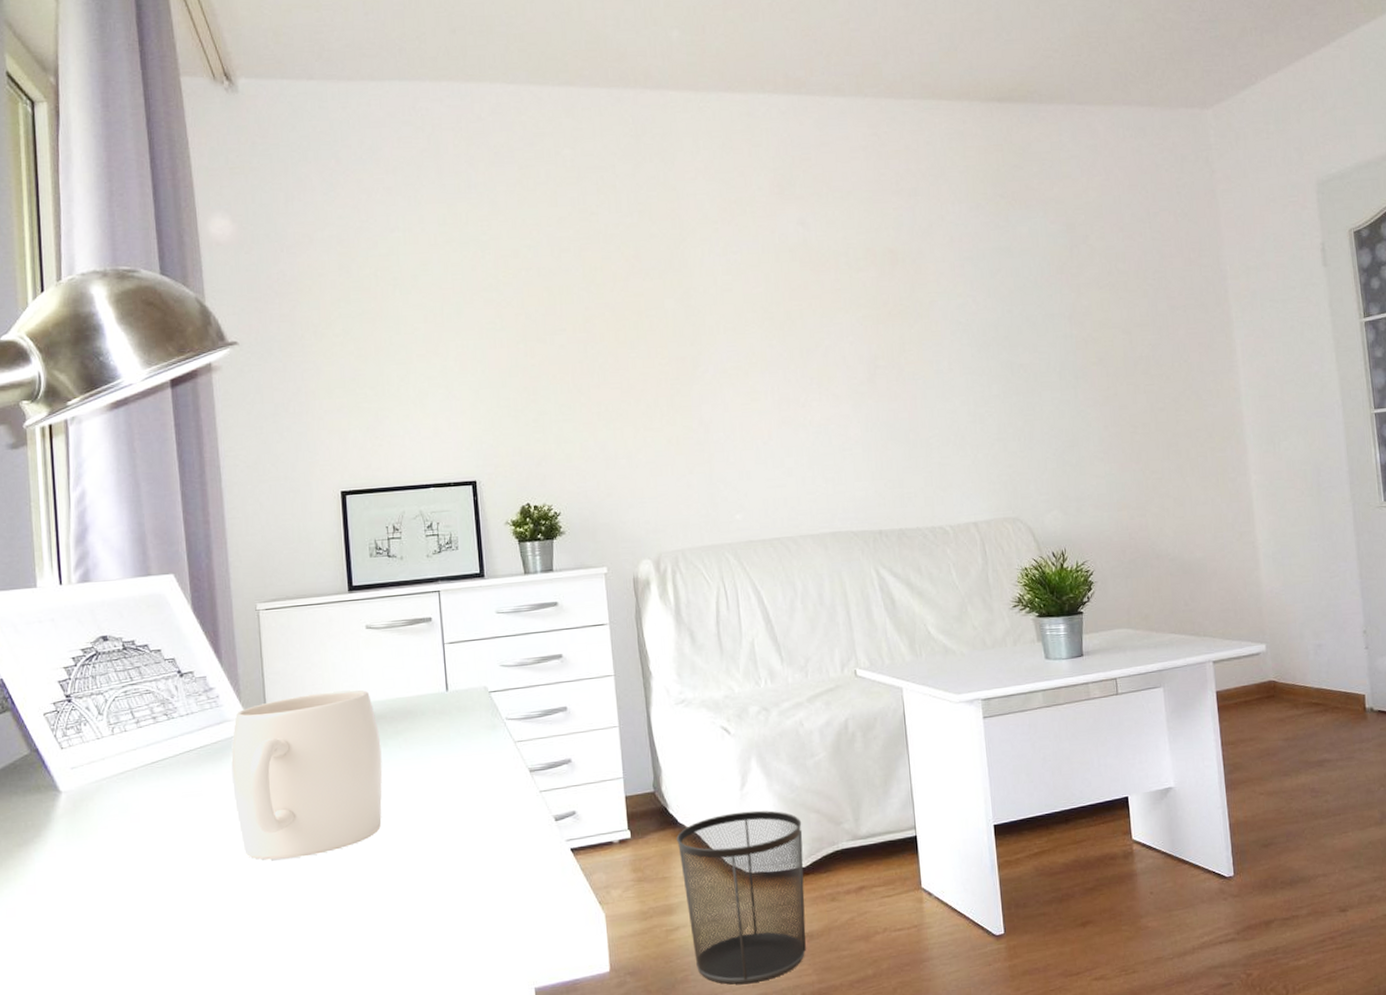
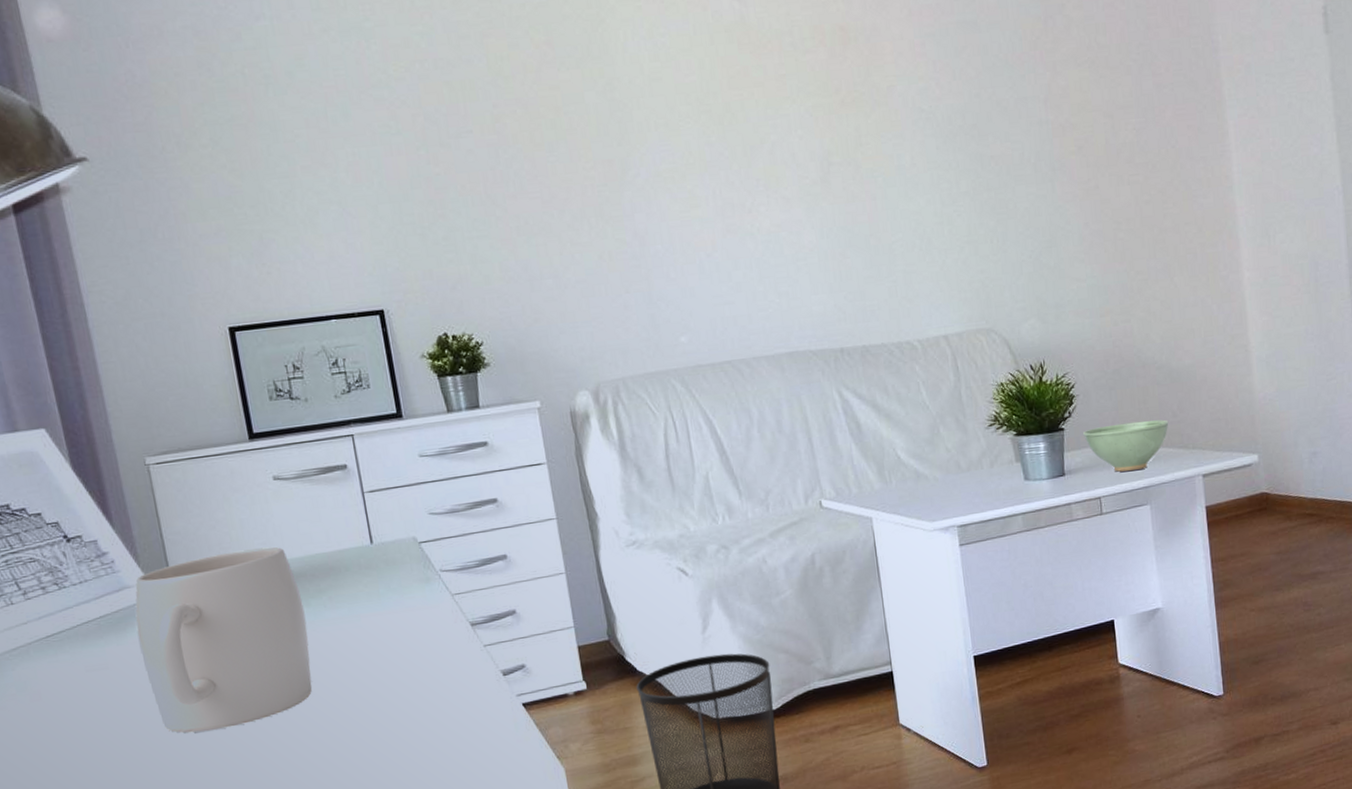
bowl: none [1100,608,1181,655] -> present [1082,419,1169,472]

